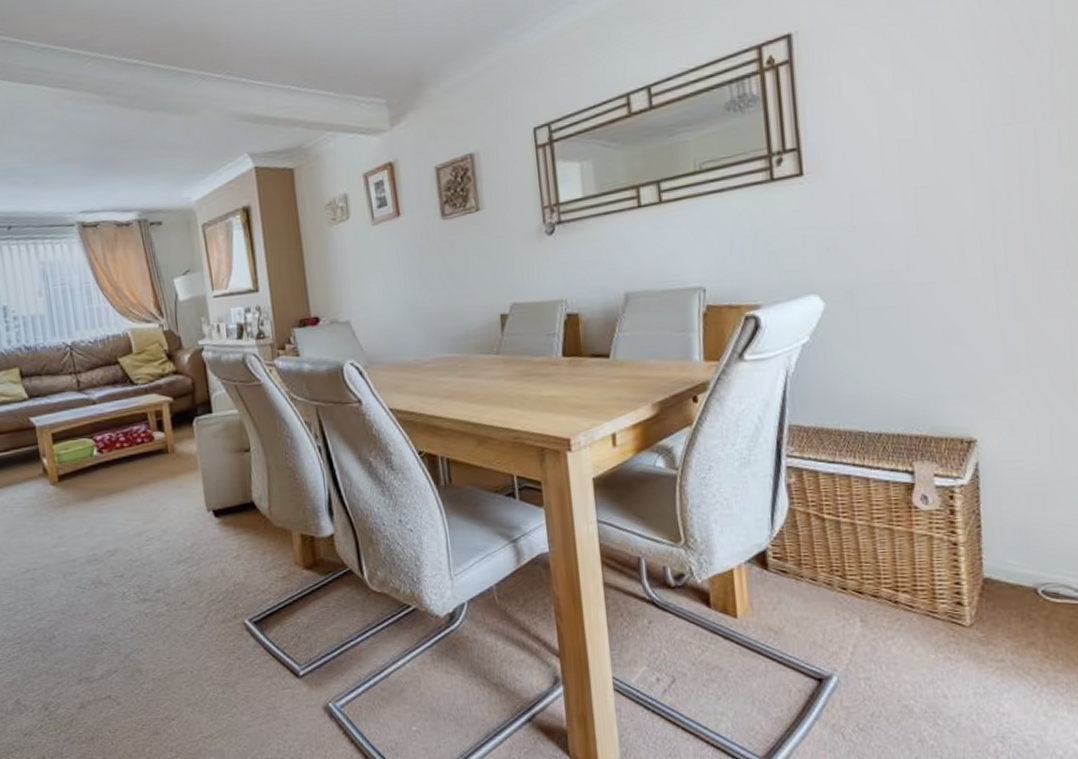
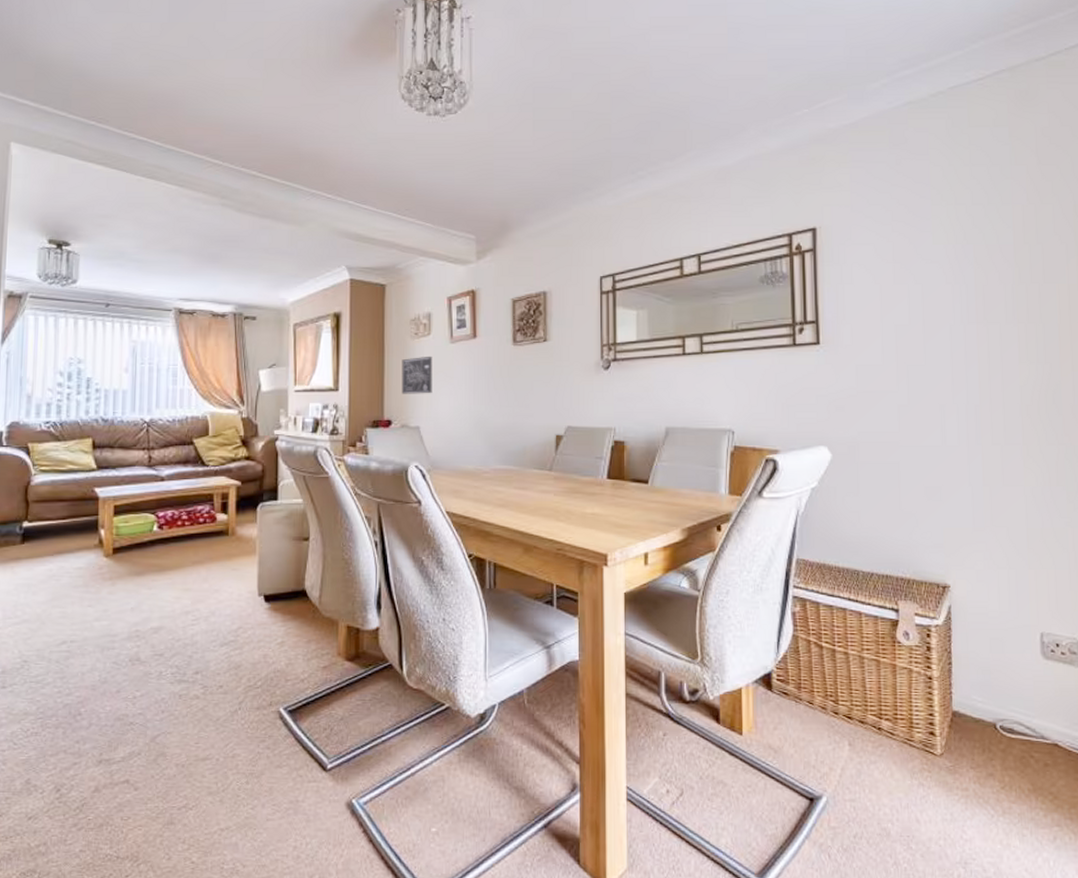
wall art: none [322,242,359,288] -> present [401,356,433,394]

